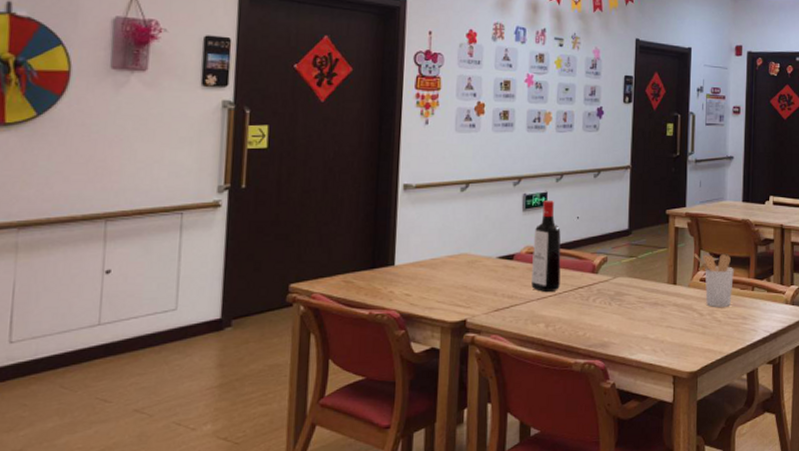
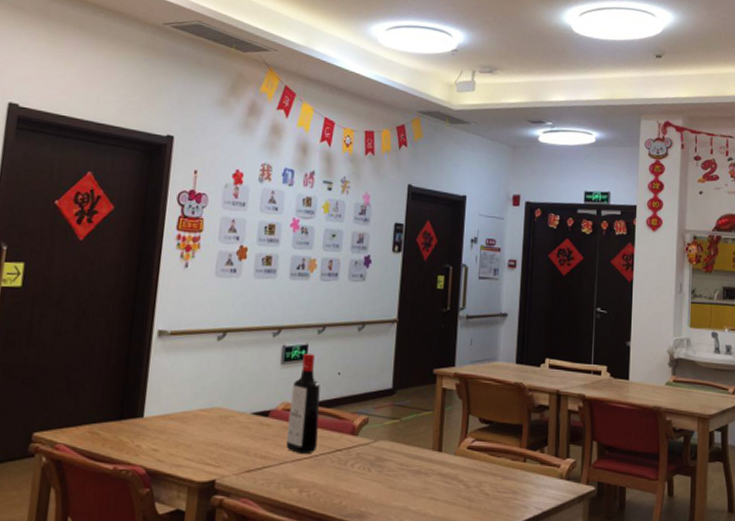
utensil holder: present [694,253,734,307] -> none [462,418,505,479]

